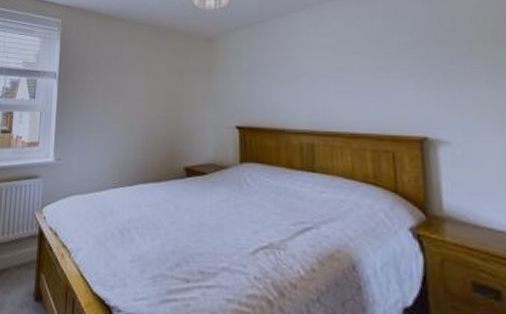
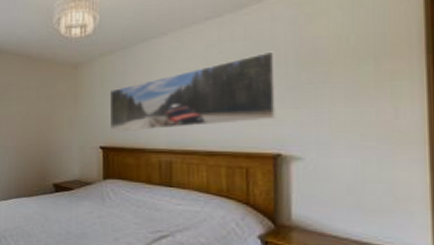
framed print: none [247,30,419,111] -> present [110,51,276,132]

